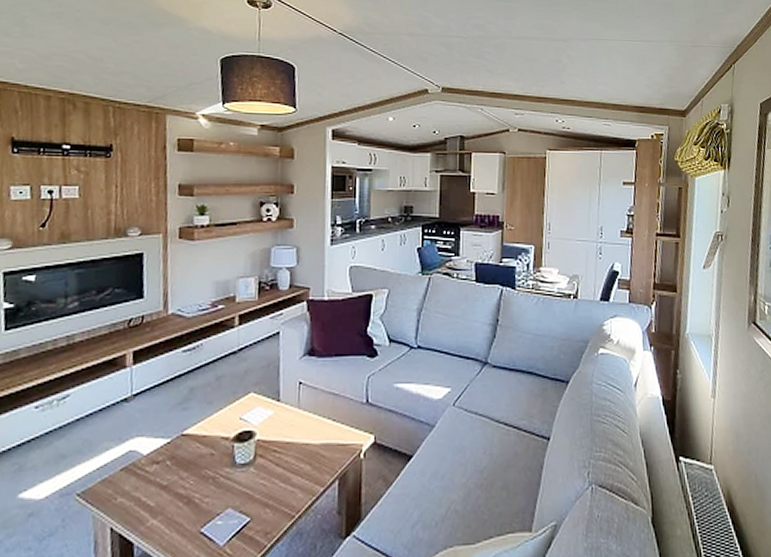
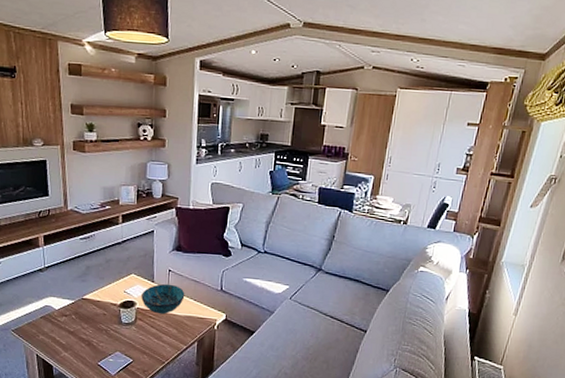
decorative bowl: none [263,401,321,446] -> present [141,283,185,315]

